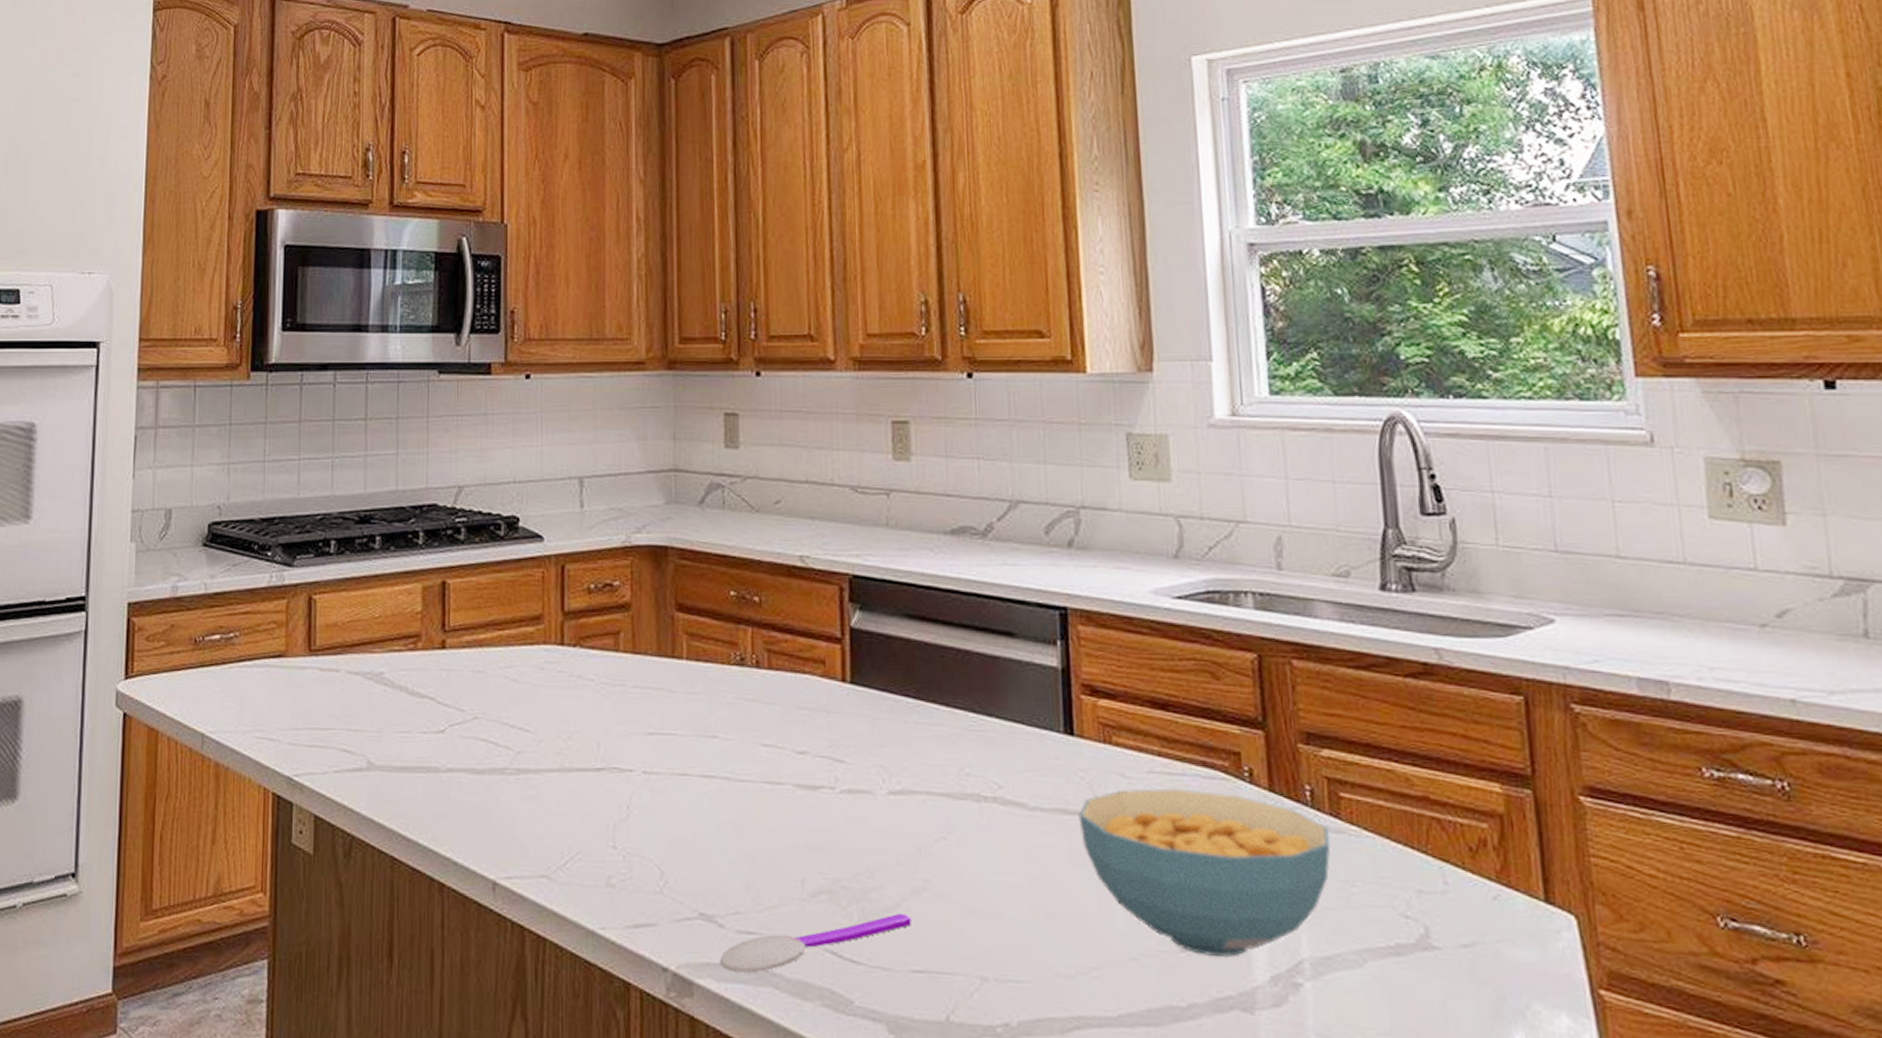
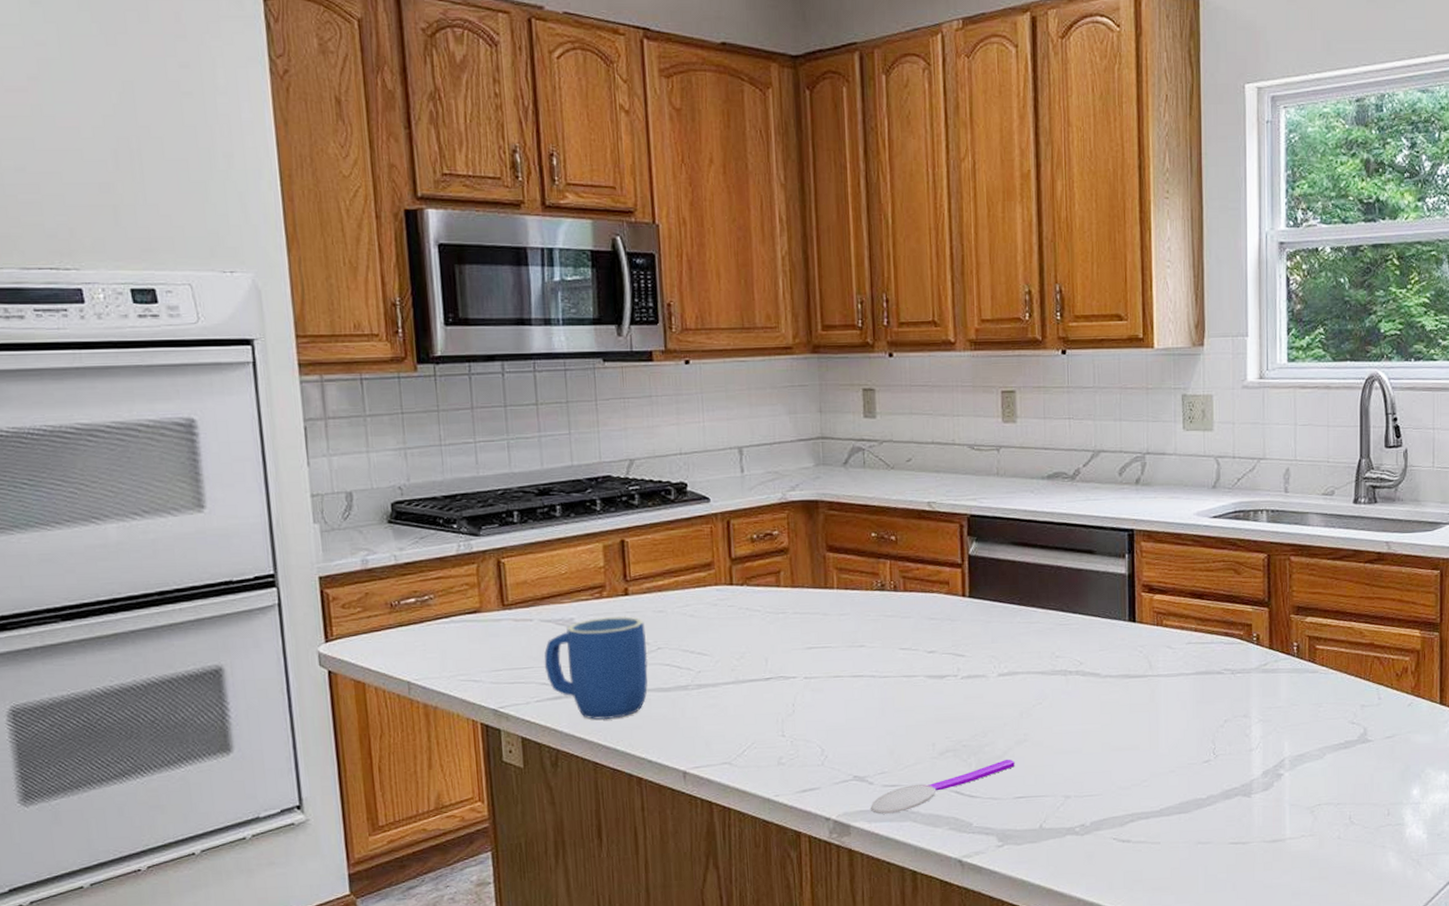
mug: none [347,673,462,804] -> present [544,616,648,720]
cereal bowl: present [1078,789,1331,957] -> none [1137,653,1308,763]

